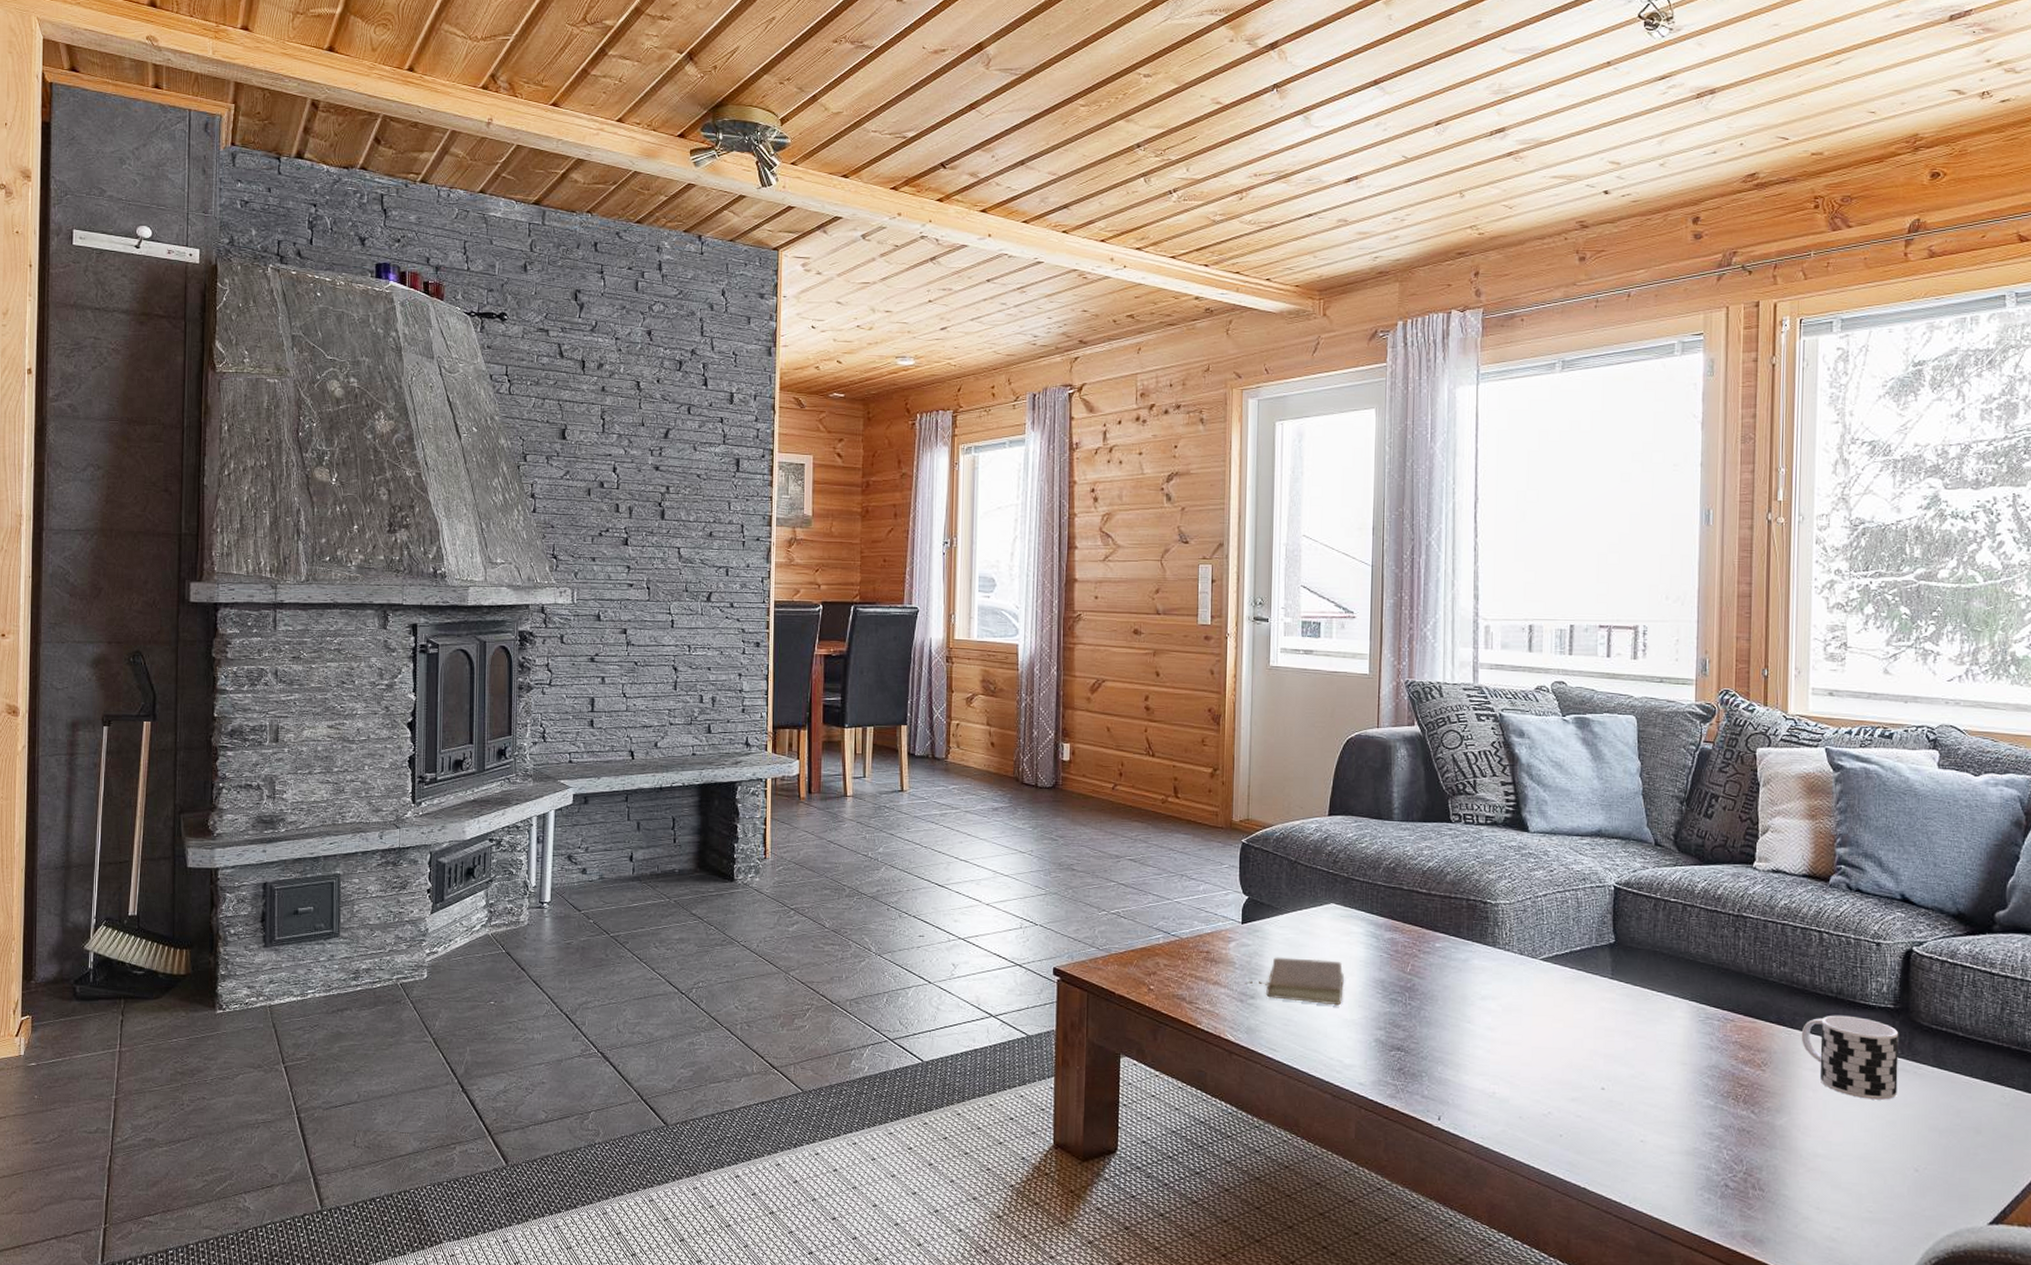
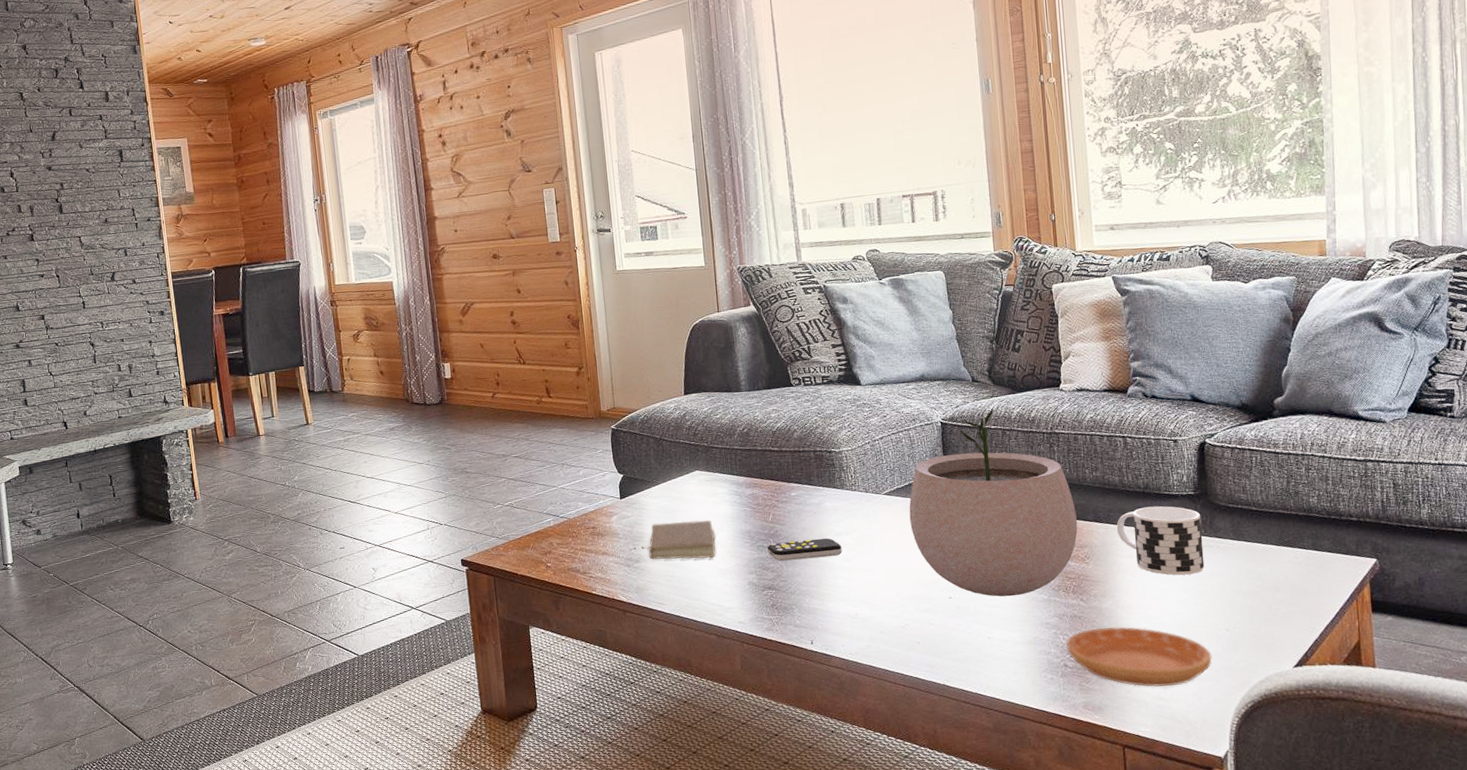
remote control: none [1400,997,1486,1023] -> present [767,537,842,562]
plant pot: none [1566,879,1757,1097] -> present [909,409,1078,597]
saucer: none [1730,1147,1895,1226] -> present [1066,627,1212,687]

